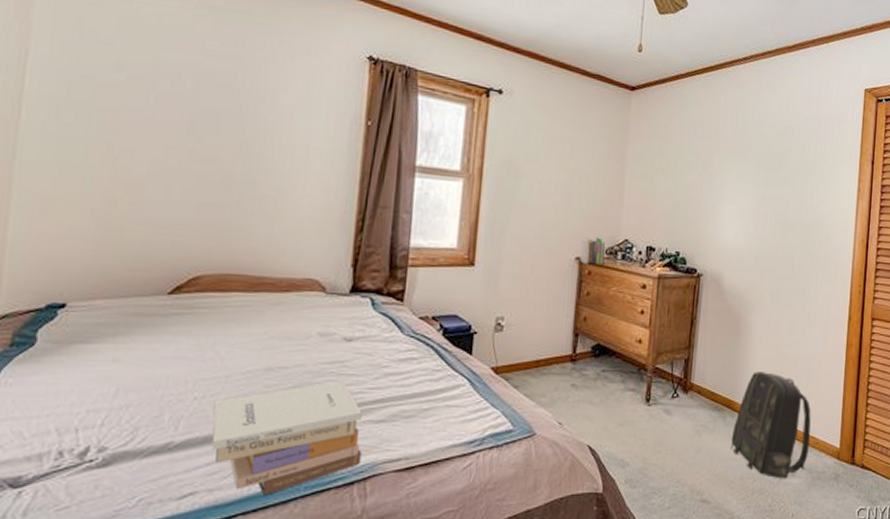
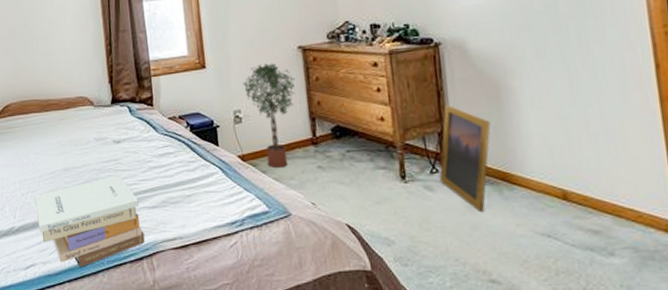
potted tree: none [511,270,568,384] -> present [242,63,296,169]
books: present [580,236,606,265] -> none [299,24,328,52]
picture frame: none [678,333,728,436] -> present [439,104,491,211]
backpack: present [731,372,811,479] -> none [514,139,630,259]

